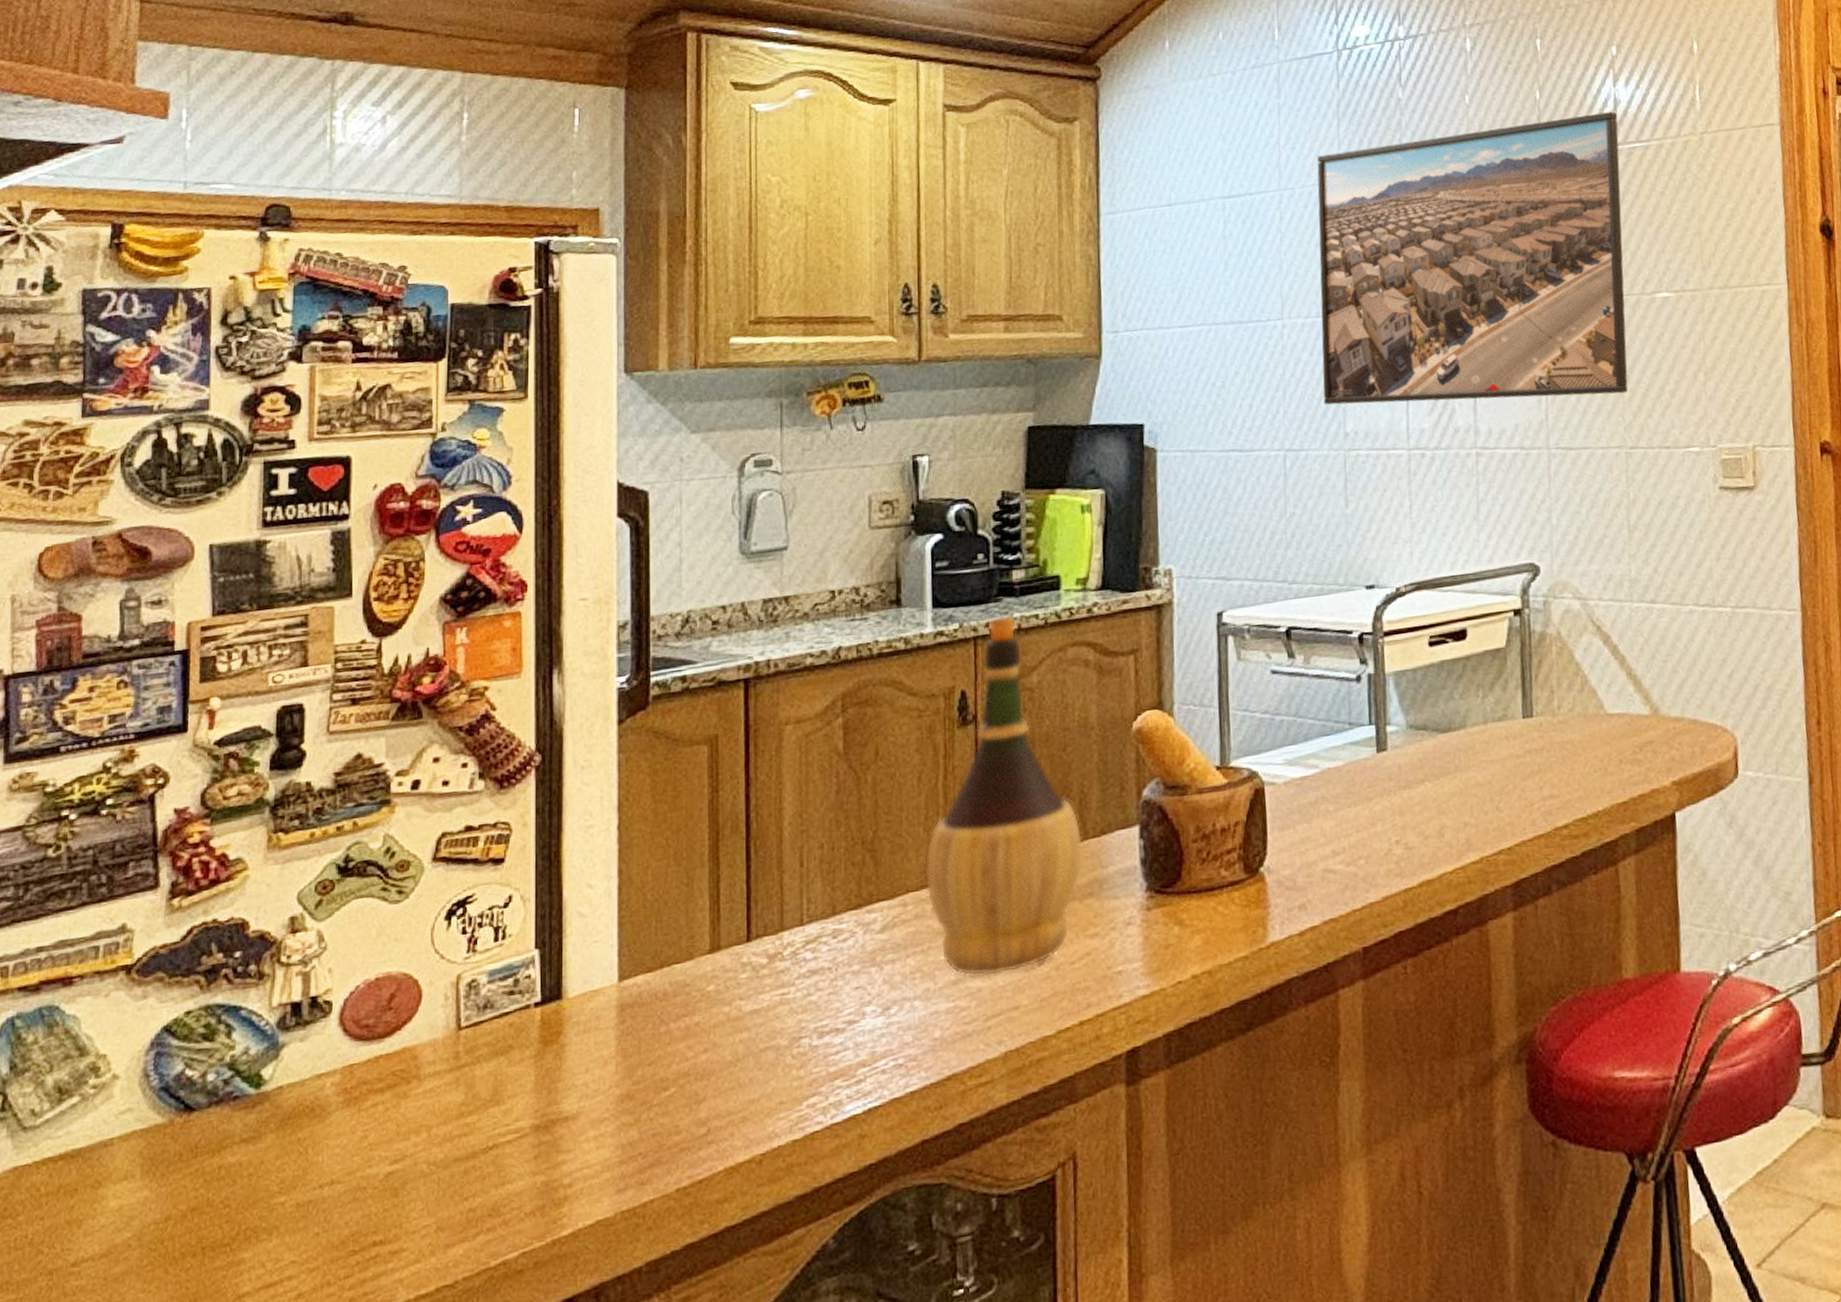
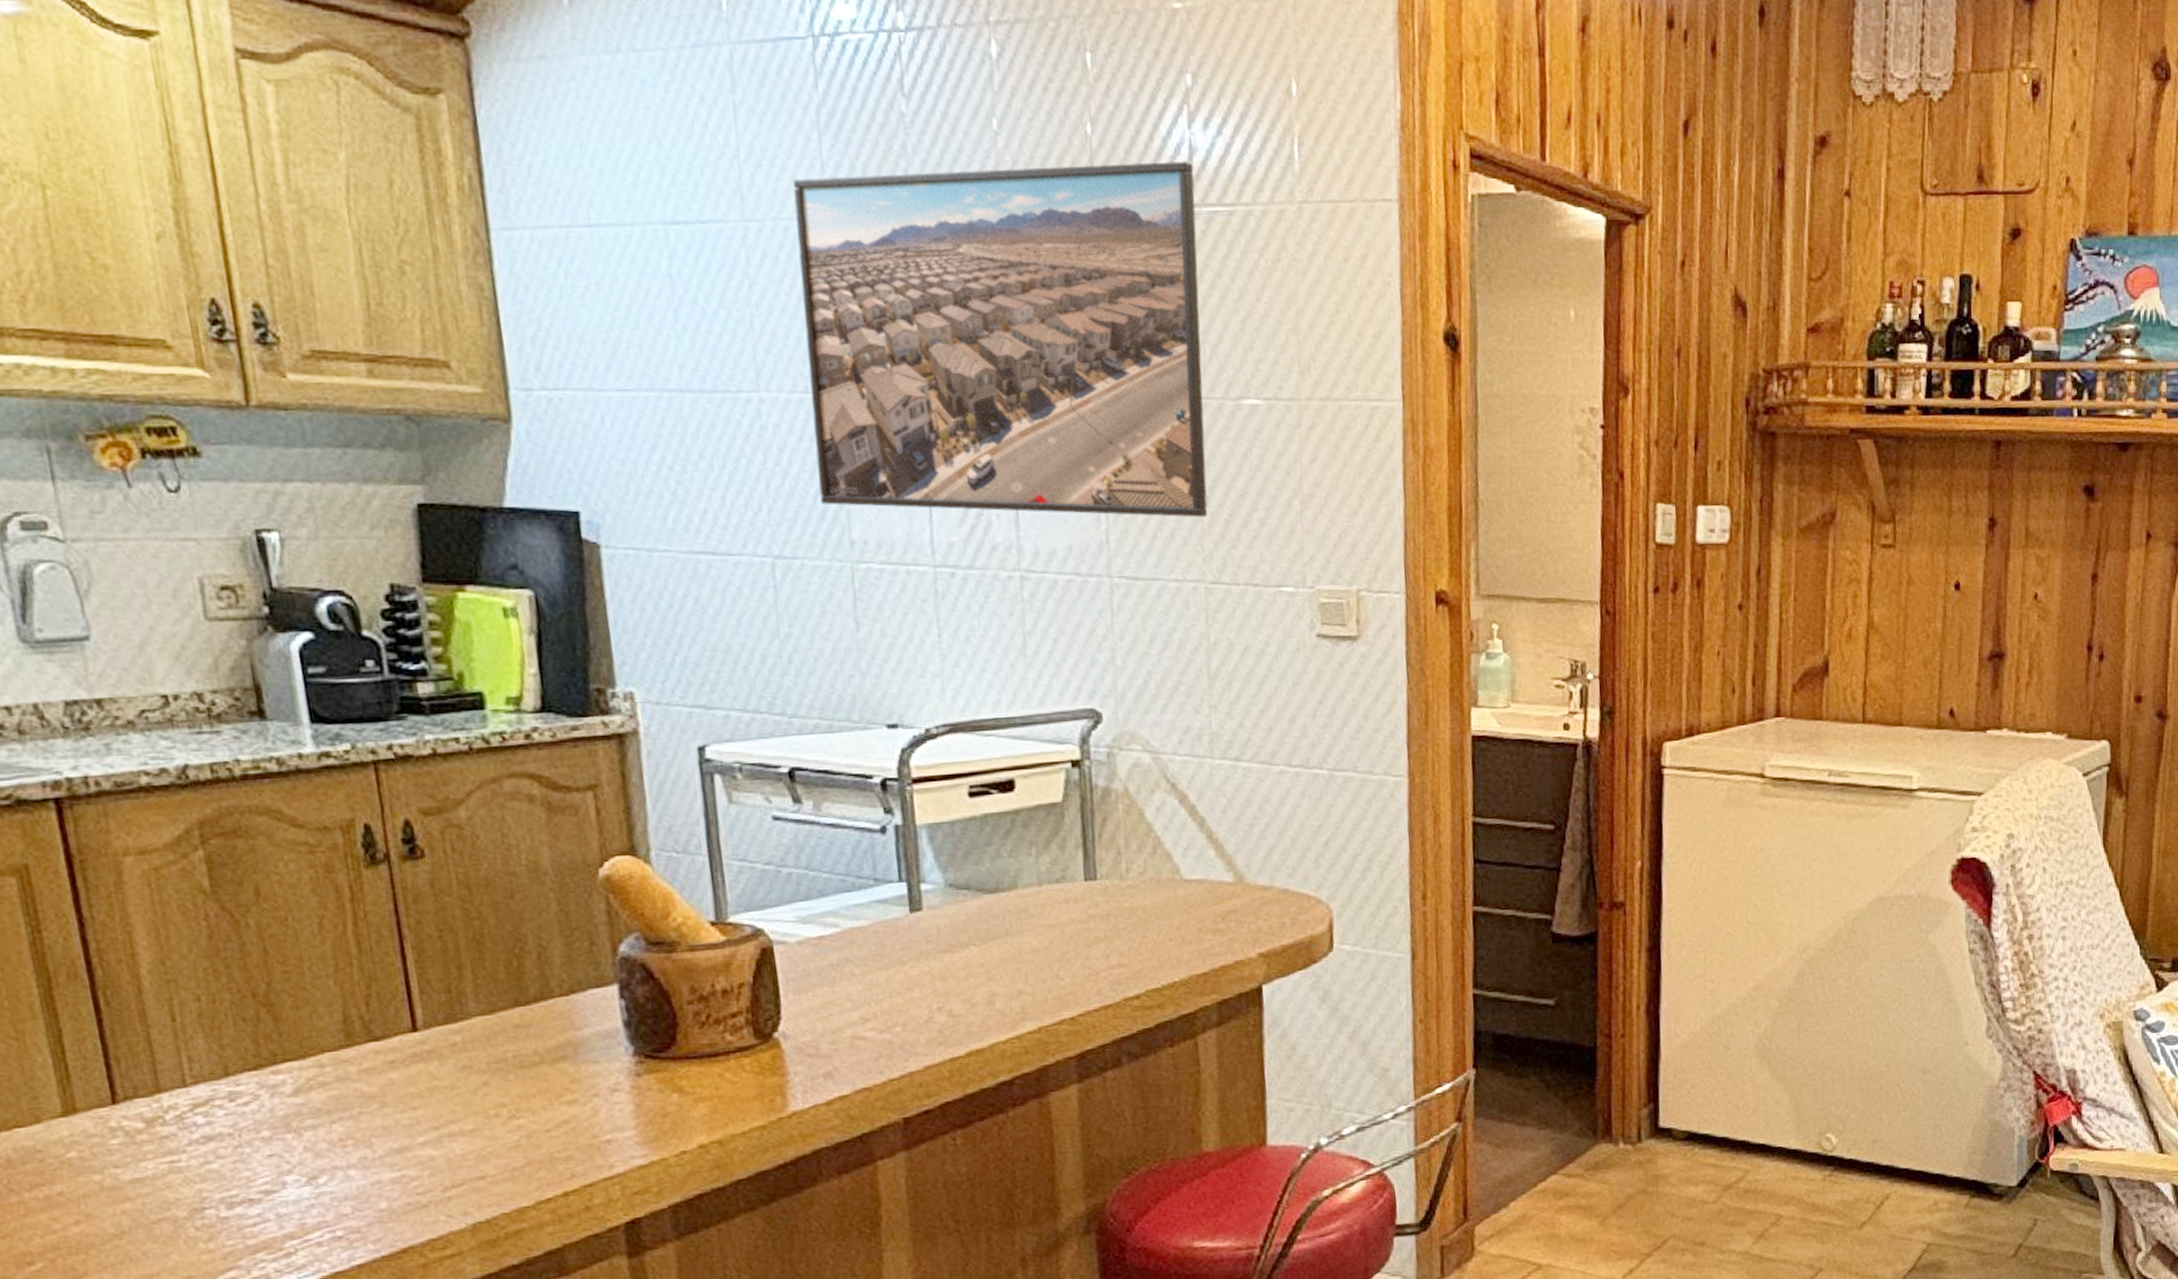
wine bottle: present [924,614,1083,977] -> none [339,736,549,1145]

